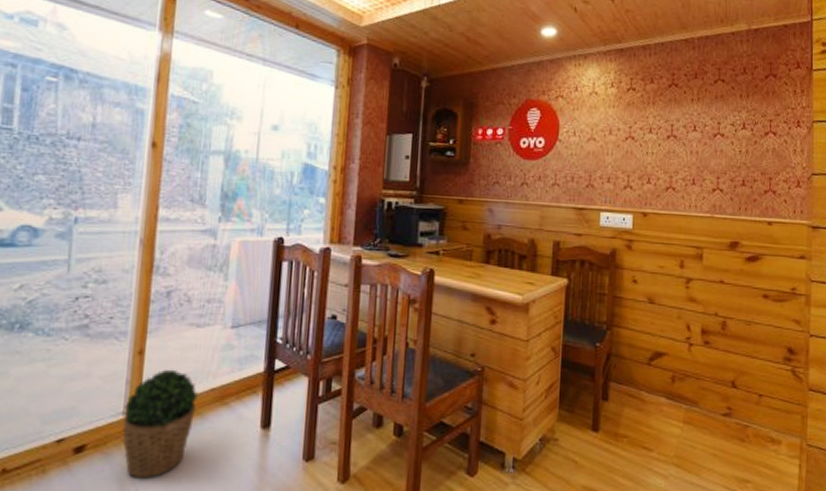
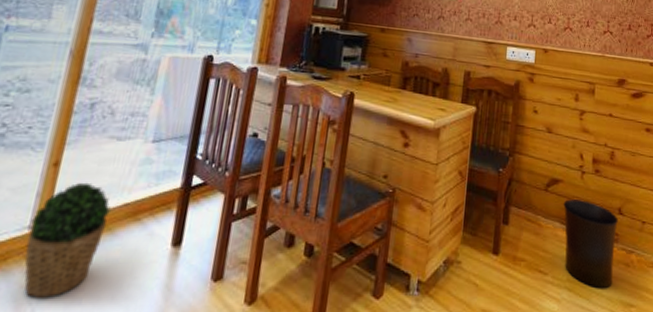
waste bin: none [669,373,731,465] -> present [563,199,618,289]

